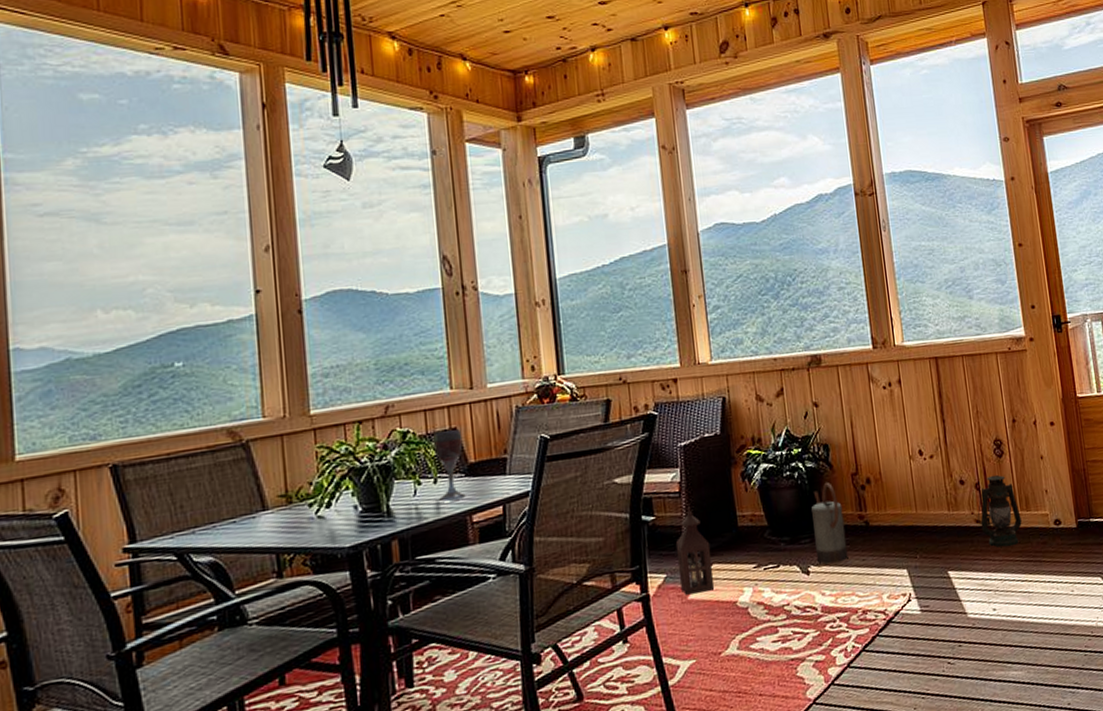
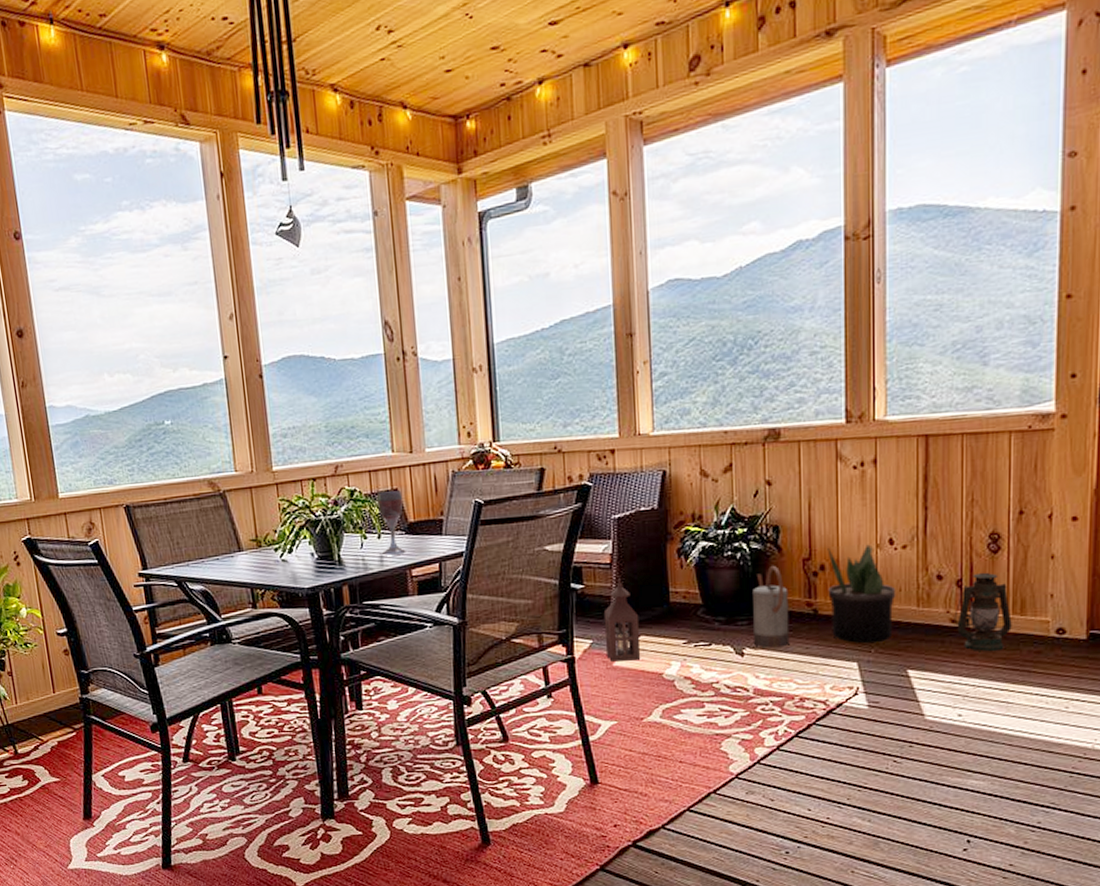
planter: none [870,456,932,551] -> present [827,544,896,644]

